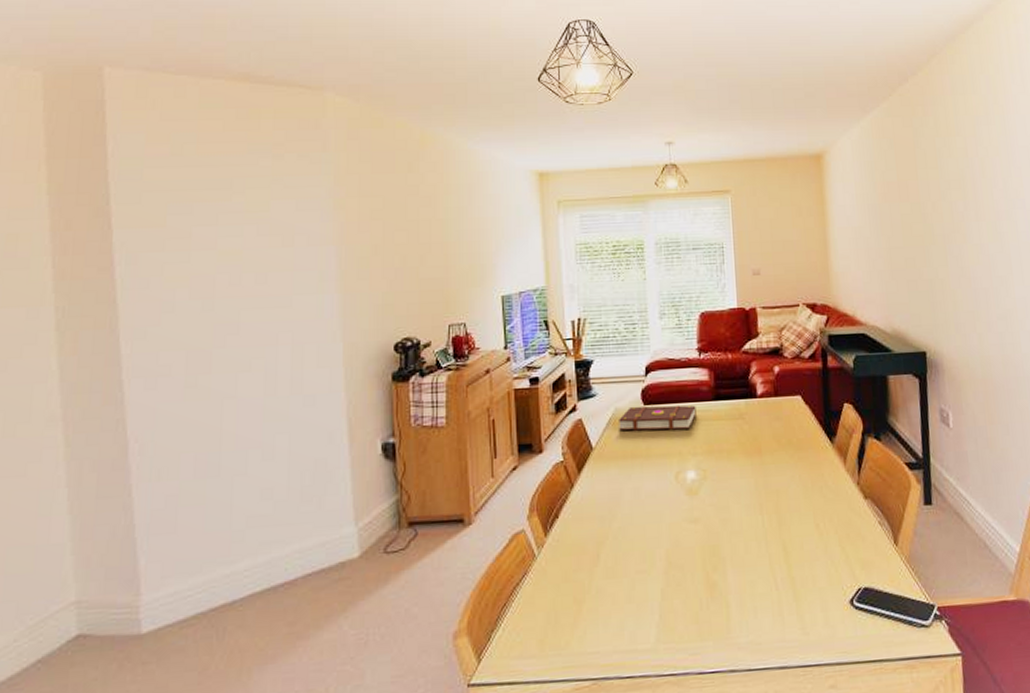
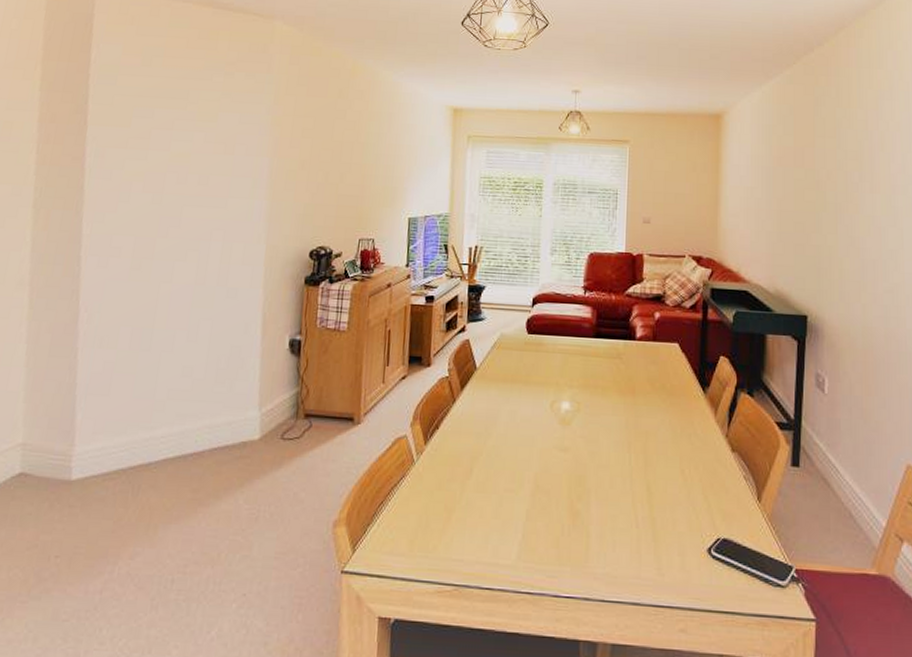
book: present [619,405,696,431] -> none [503,333,577,361]

